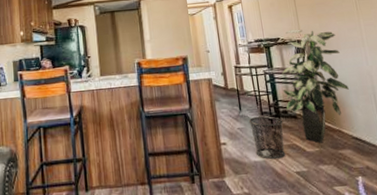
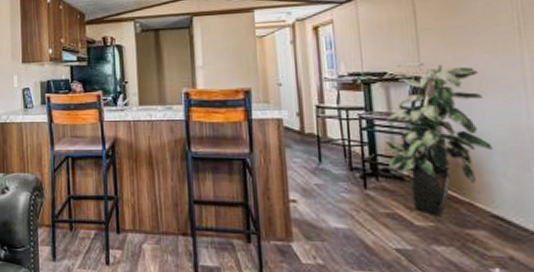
waste bin: present [248,116,286,160] -> none [331,173,382,230]

